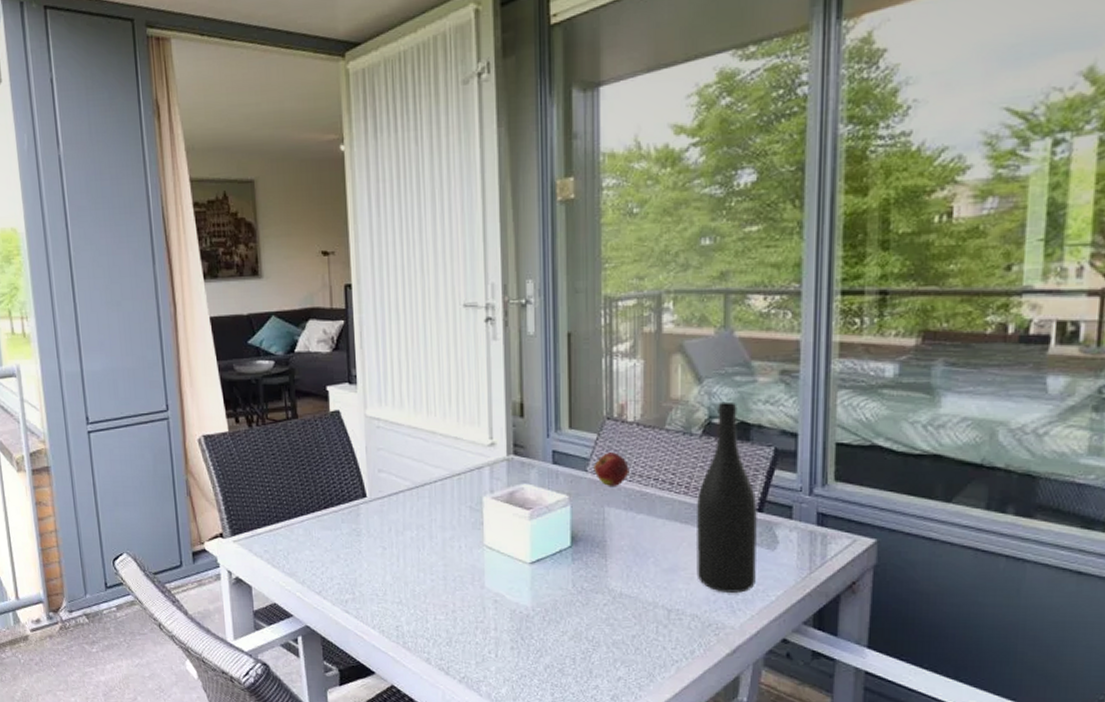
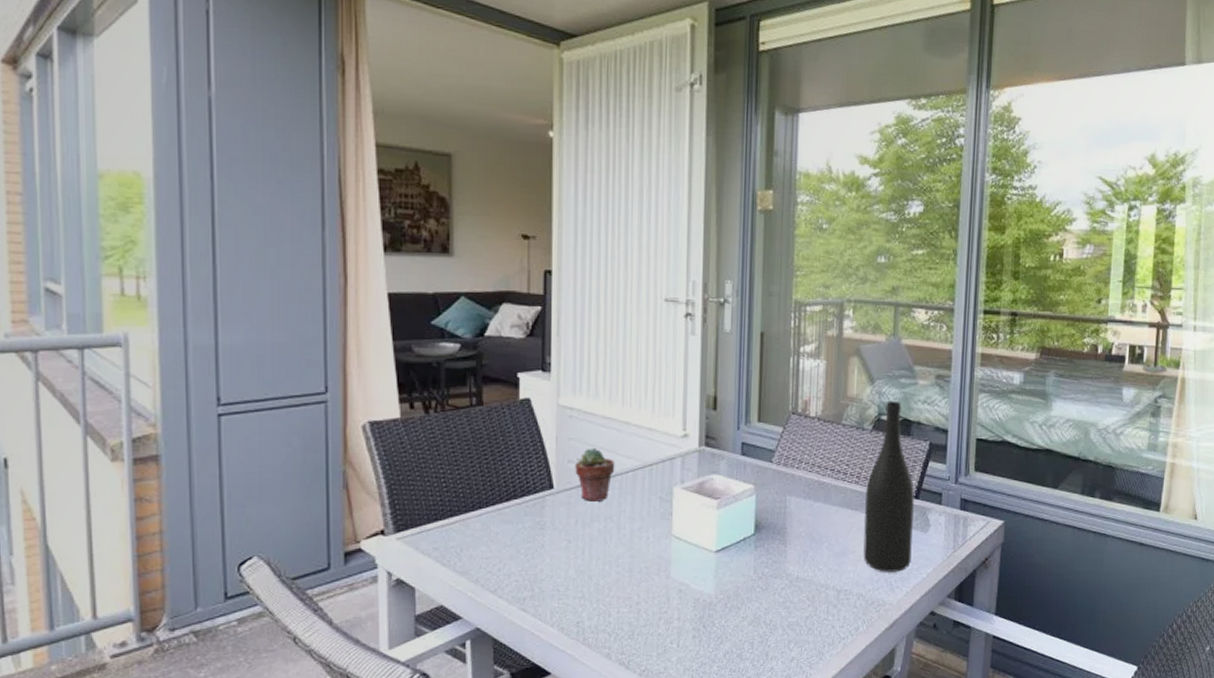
potted succulent: none [385,457,424,510] -> present [575,447,615,502]
apple: present [594,452,629,486] -> none [778,445,810,476]

